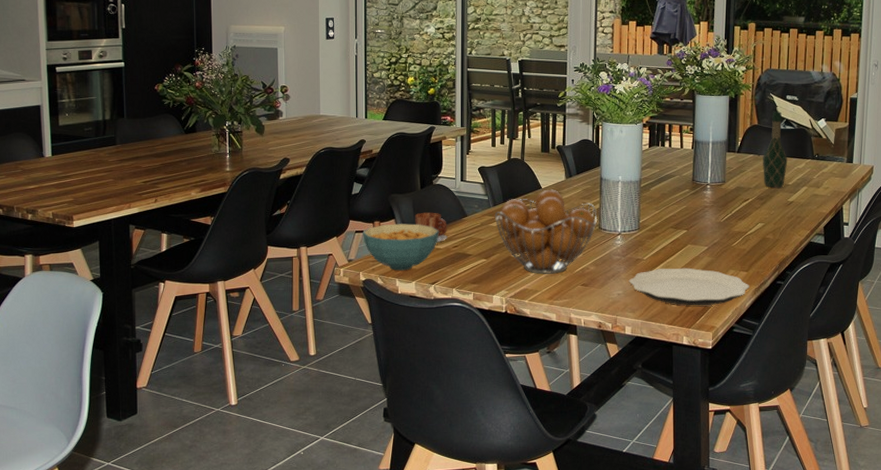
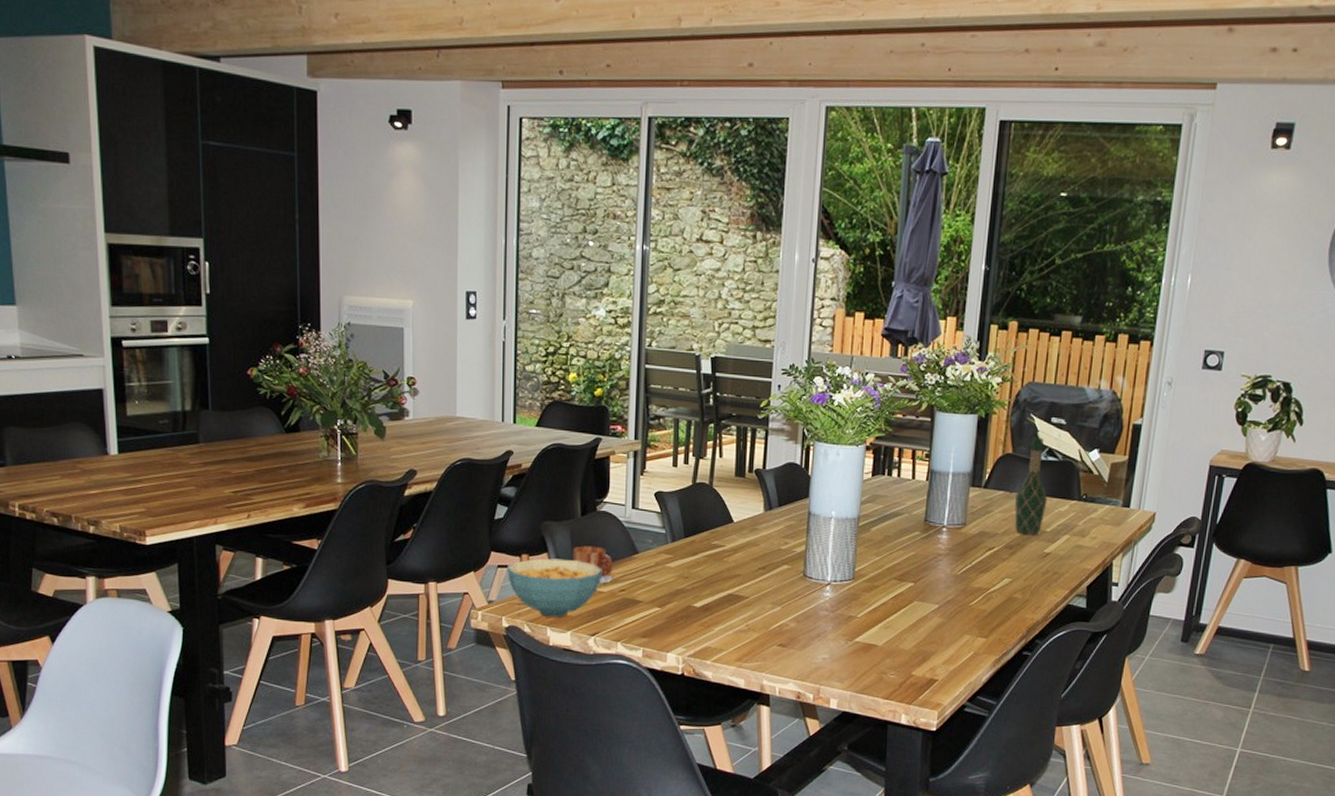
fruit basket: present [494,189,598,274] -> none [672,524,803,630]
plate: present [628,268,750,306] -> none [837,629,988,678]

